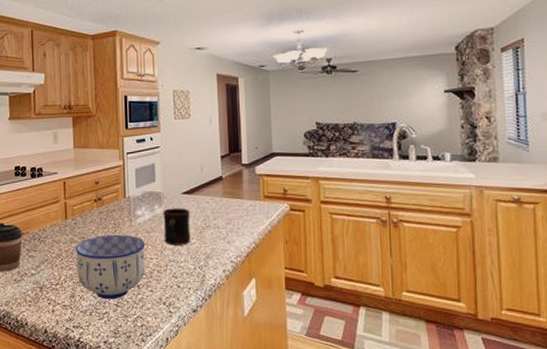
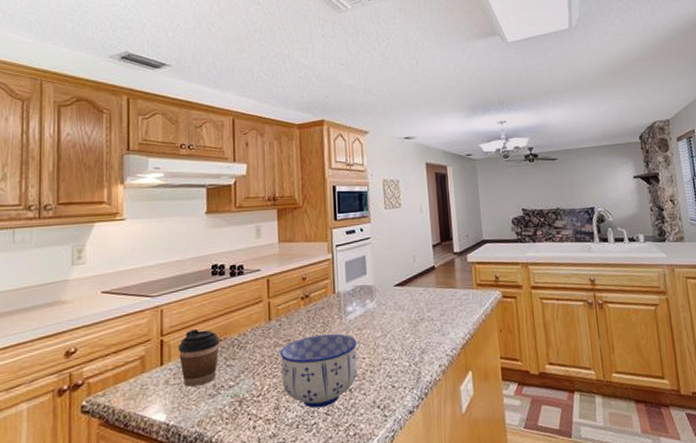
mug: present [163,208,190,245] -> none [375,301,404,342]

